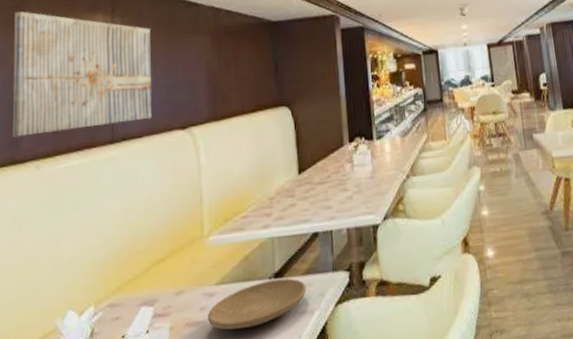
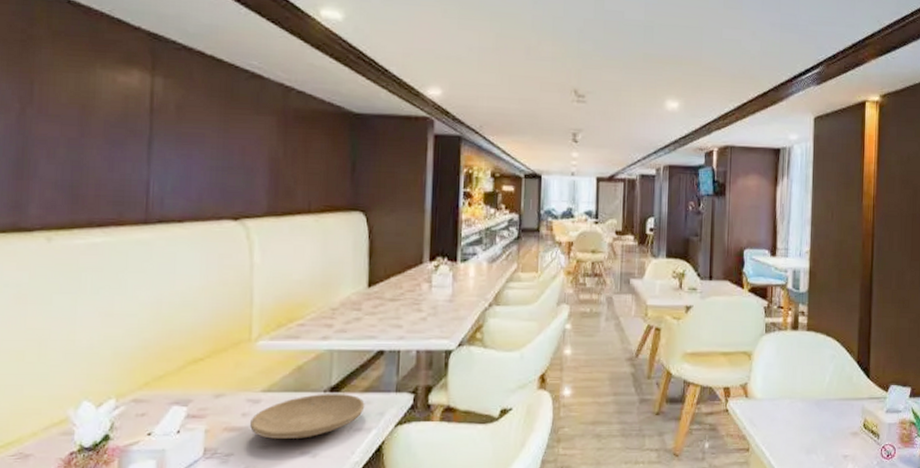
wall art: present [12,11,153,138] -> none [15,48,201,203]

